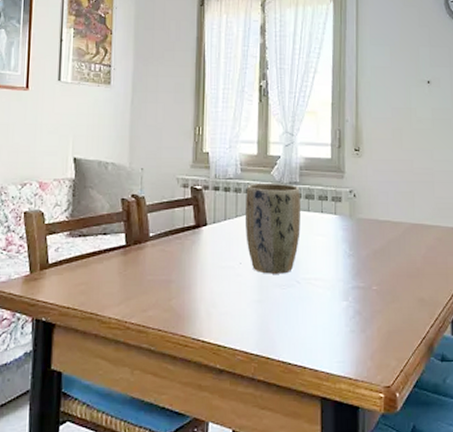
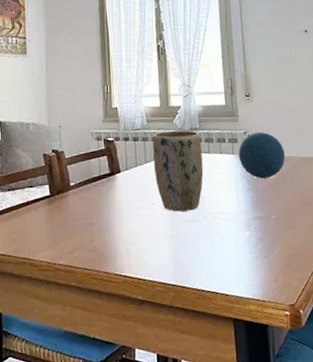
decorative orb: none [341,191,393,244] -> present [238,131,285,179]

